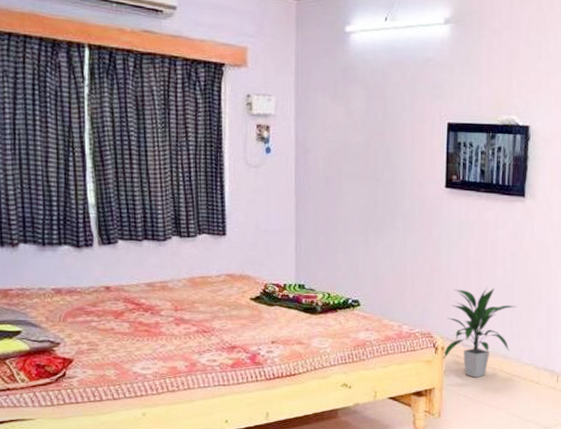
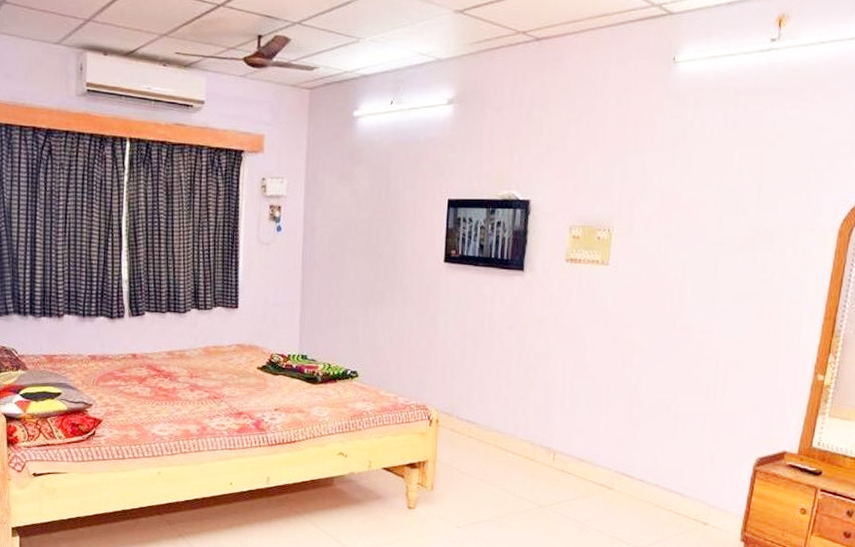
indoor plant: present [443,287,517,378] -> none [437,361,514,452]

